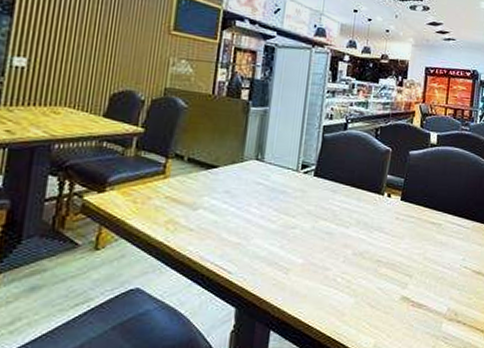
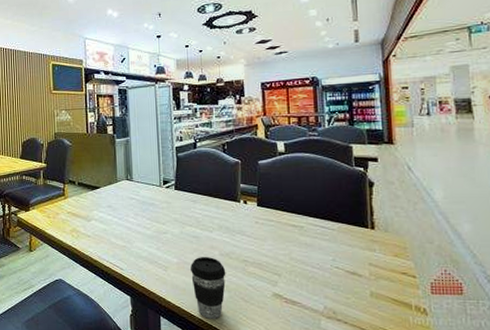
coffee cup: none [316,257,357,329] -> present [191,257,226,319]

